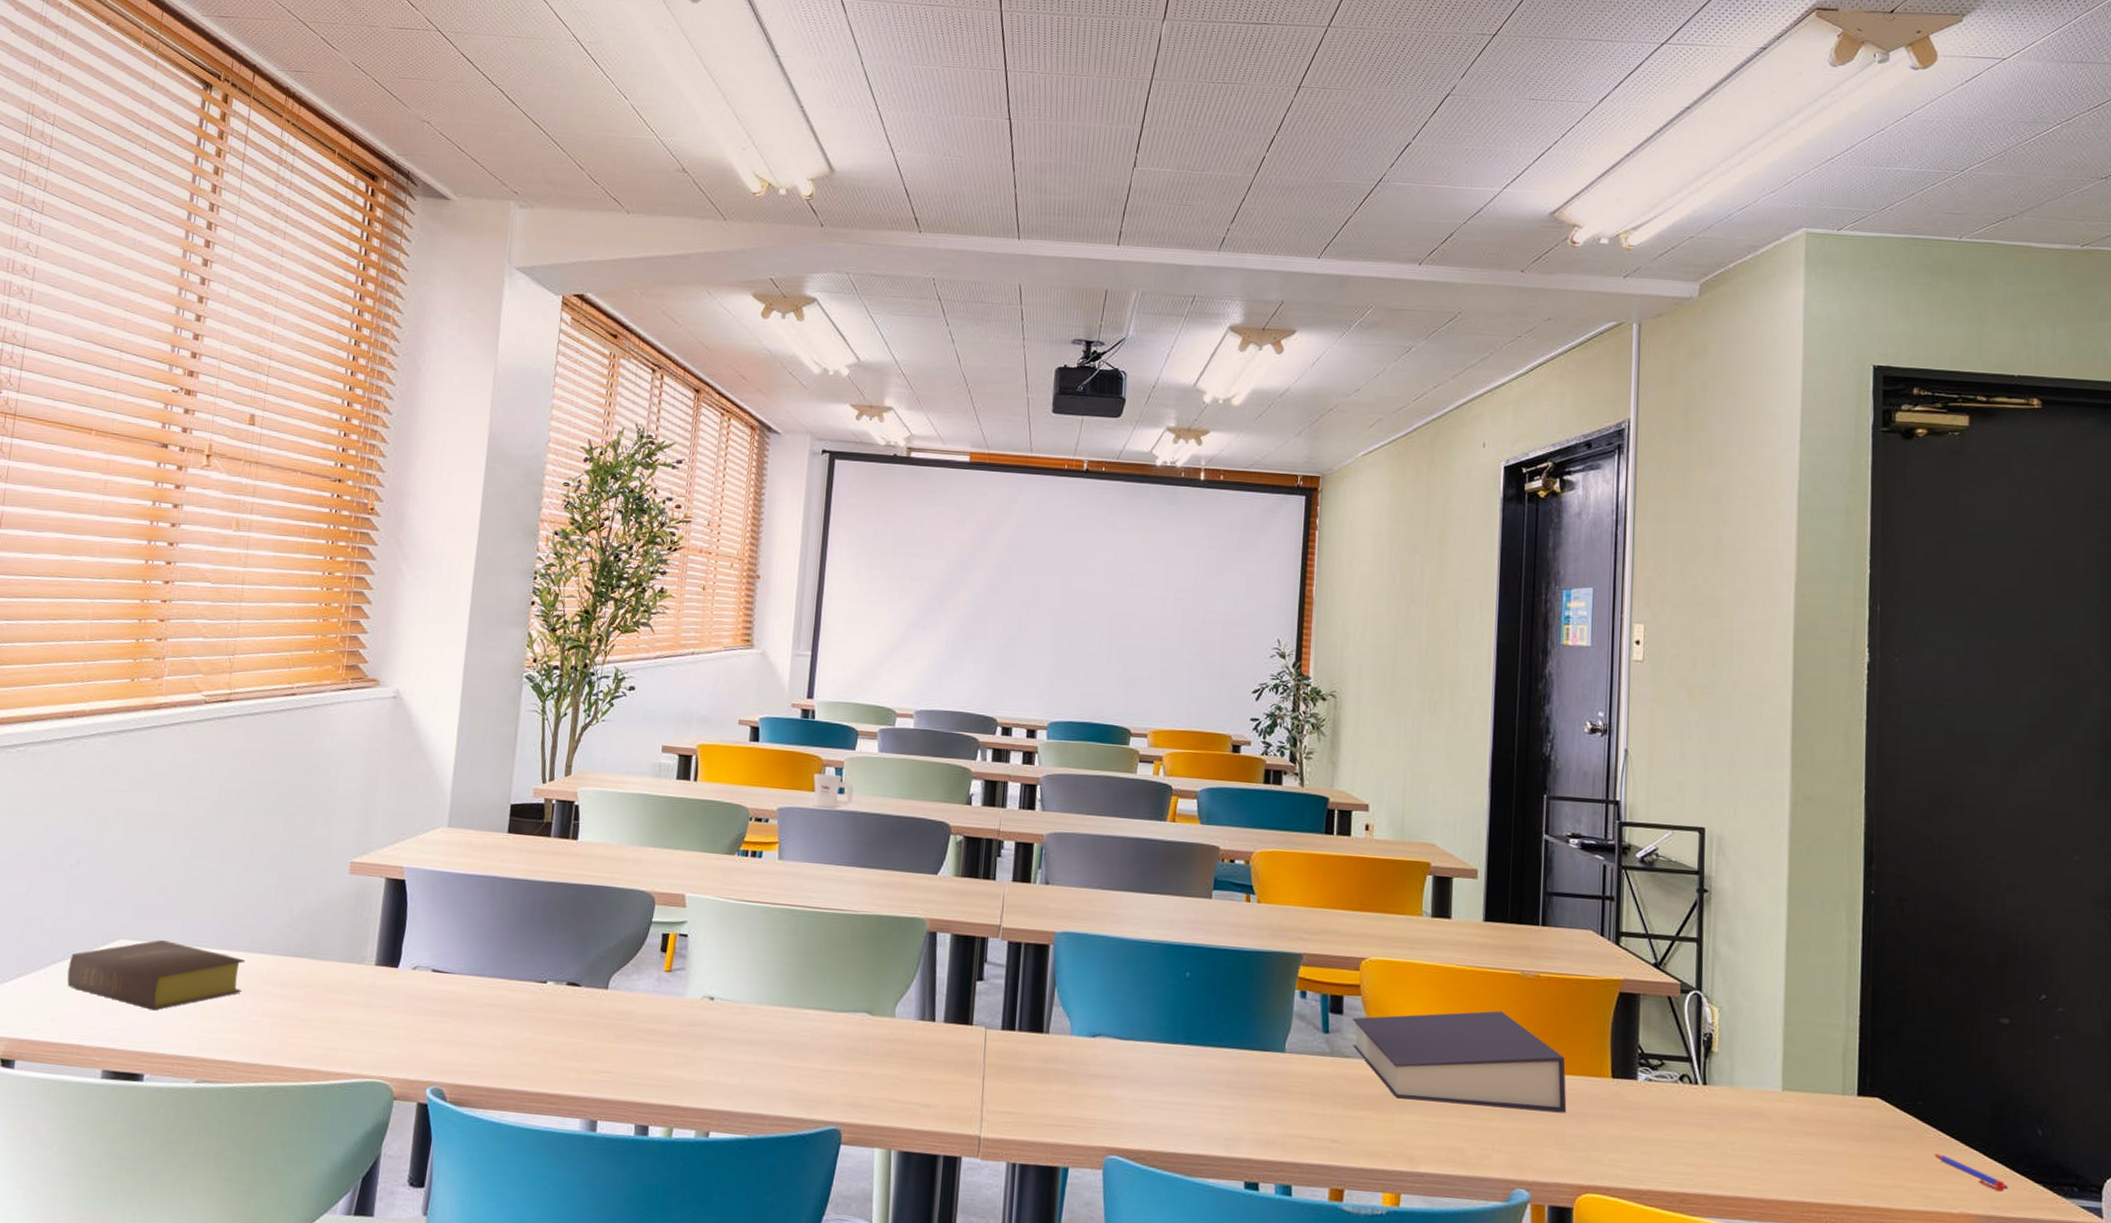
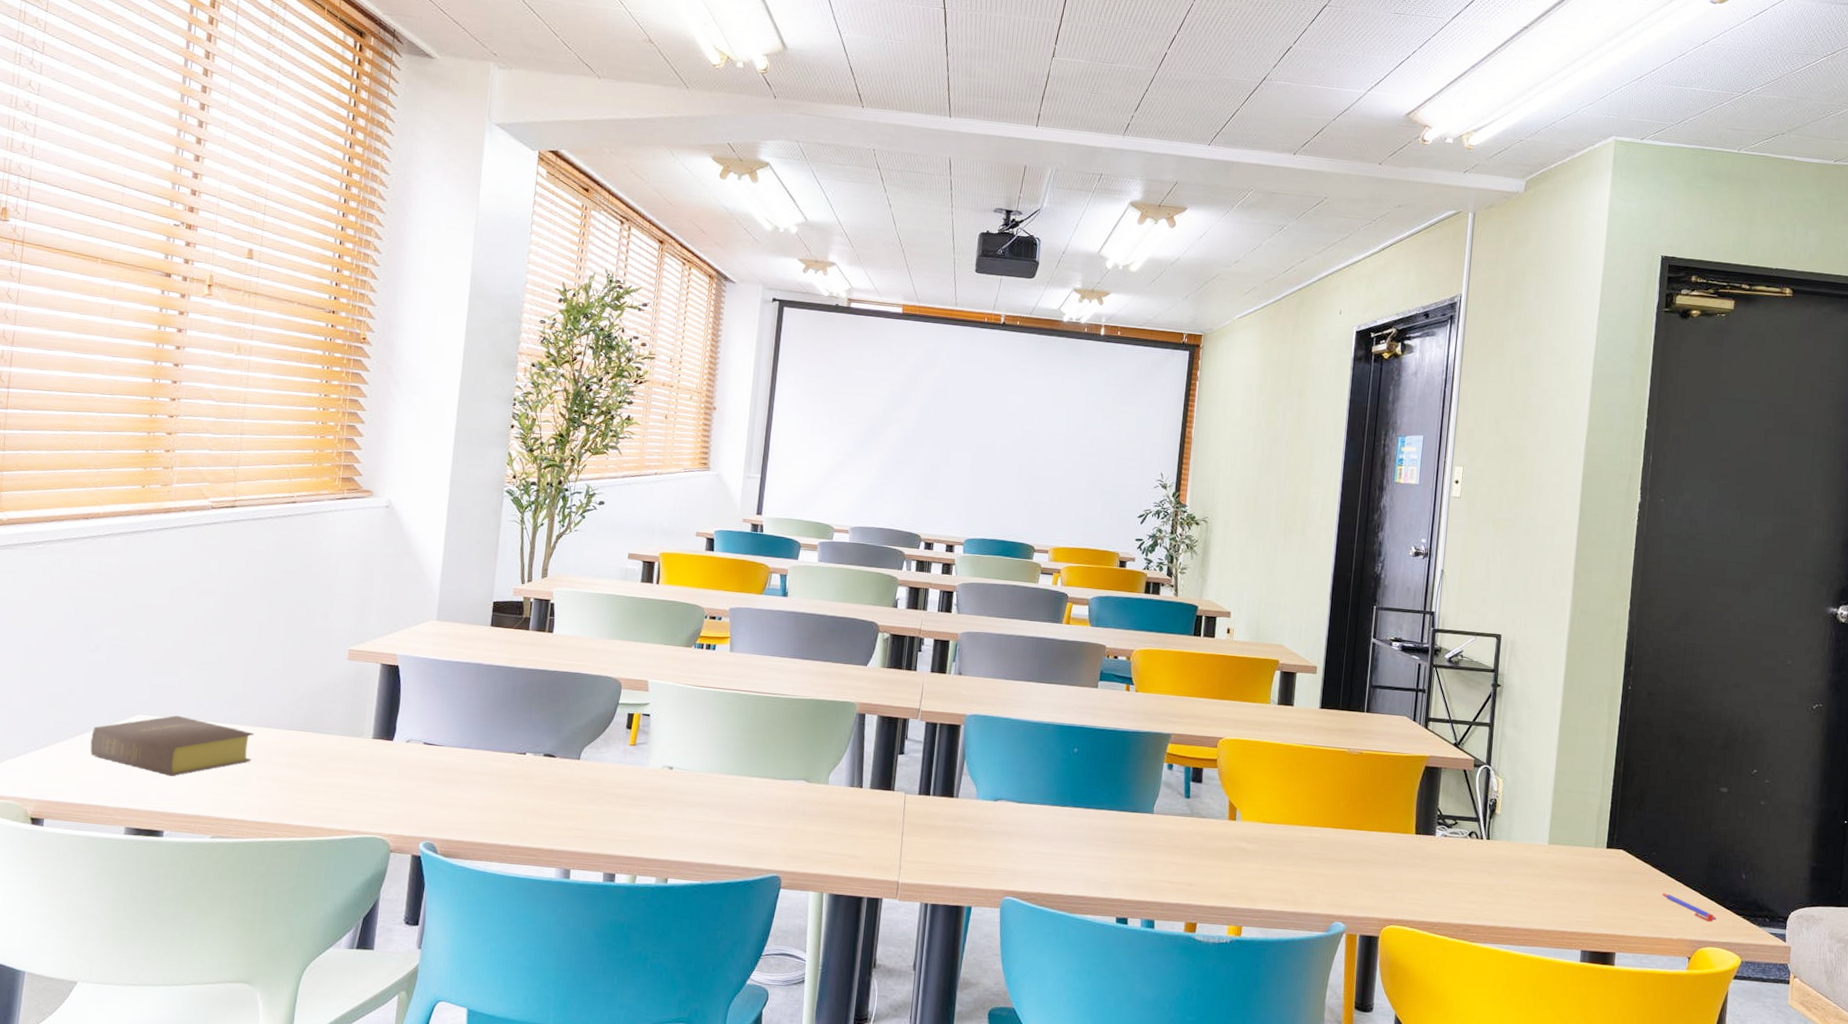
mug: present [811,773,854,809] -> none [759,579,796,610]
book: present [1352,1011,1567,1113] -> none [1209,780,1379,862]

